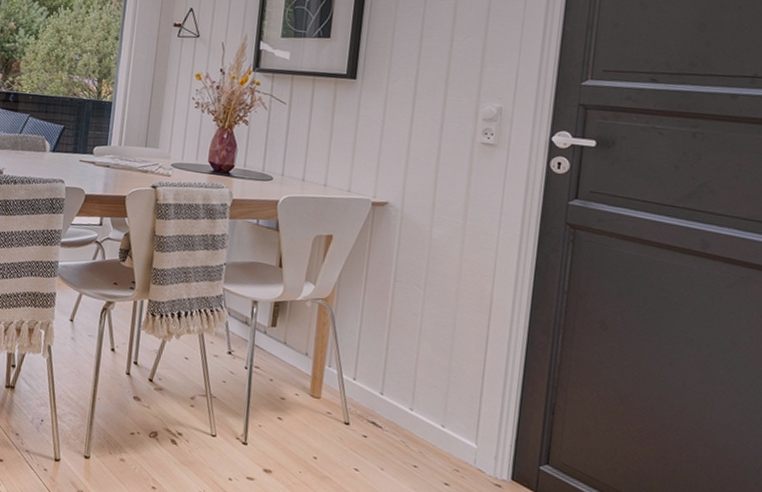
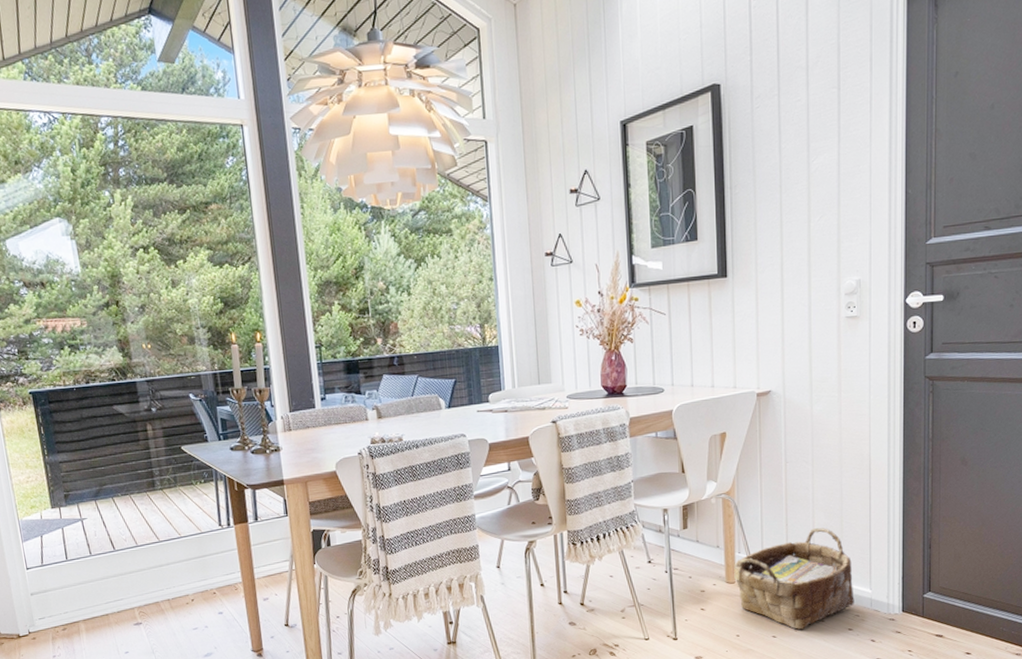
woven basket: none [320,359,458,470] -> present [734,528,854,630]

